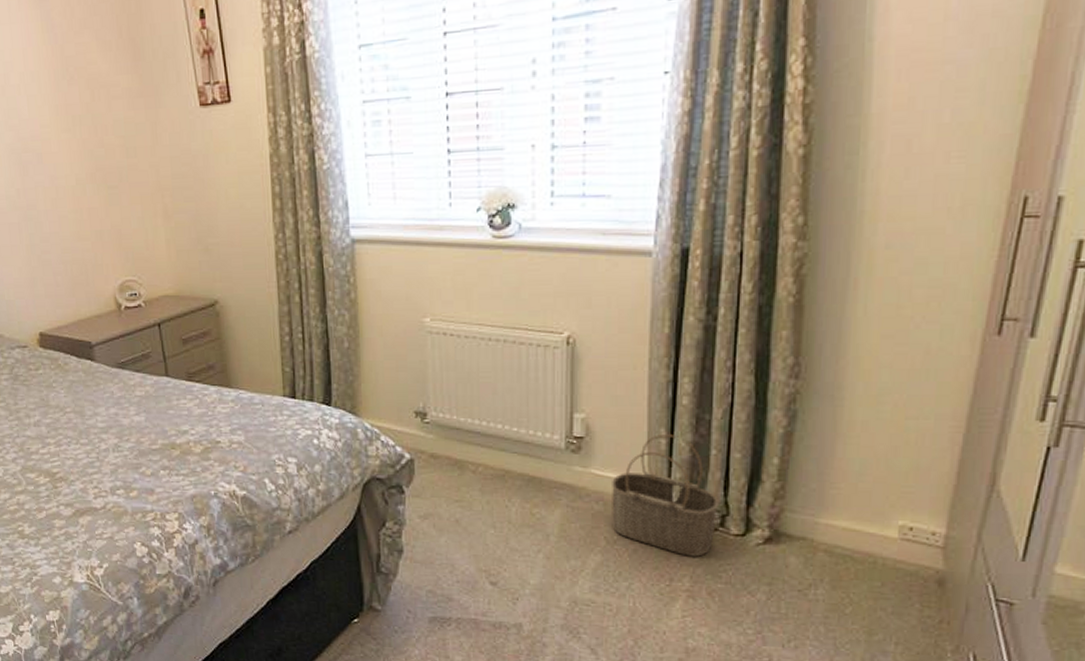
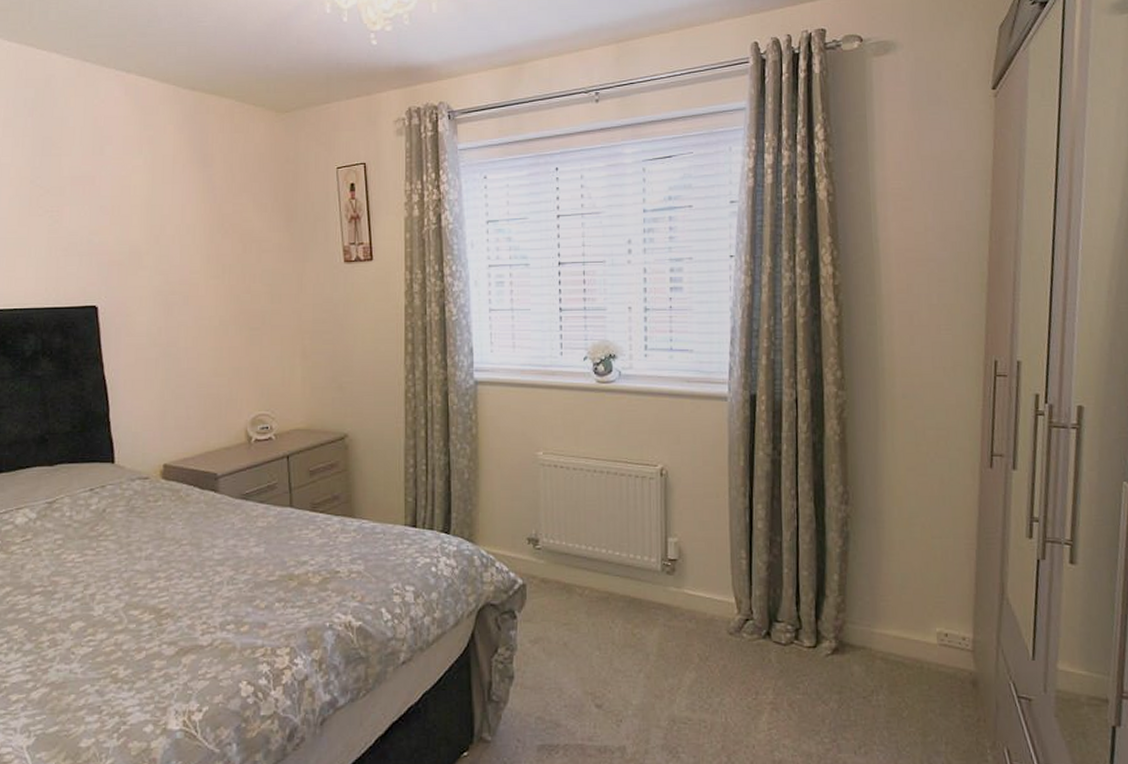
wicker basket: present [612,434,719,557] -> none [702,555,793,669]

